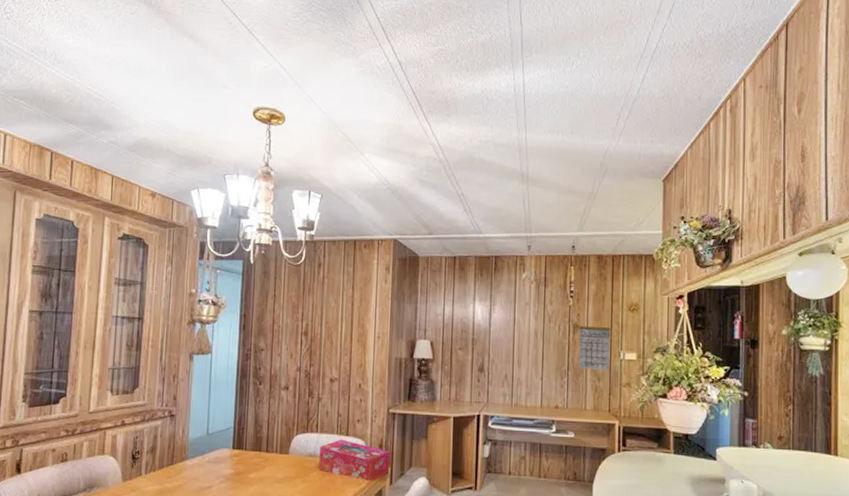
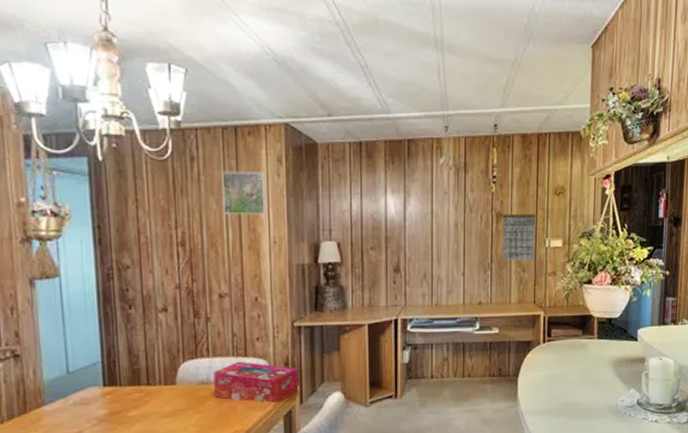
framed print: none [340,276,375,314] -> present [222,171,266,215]

